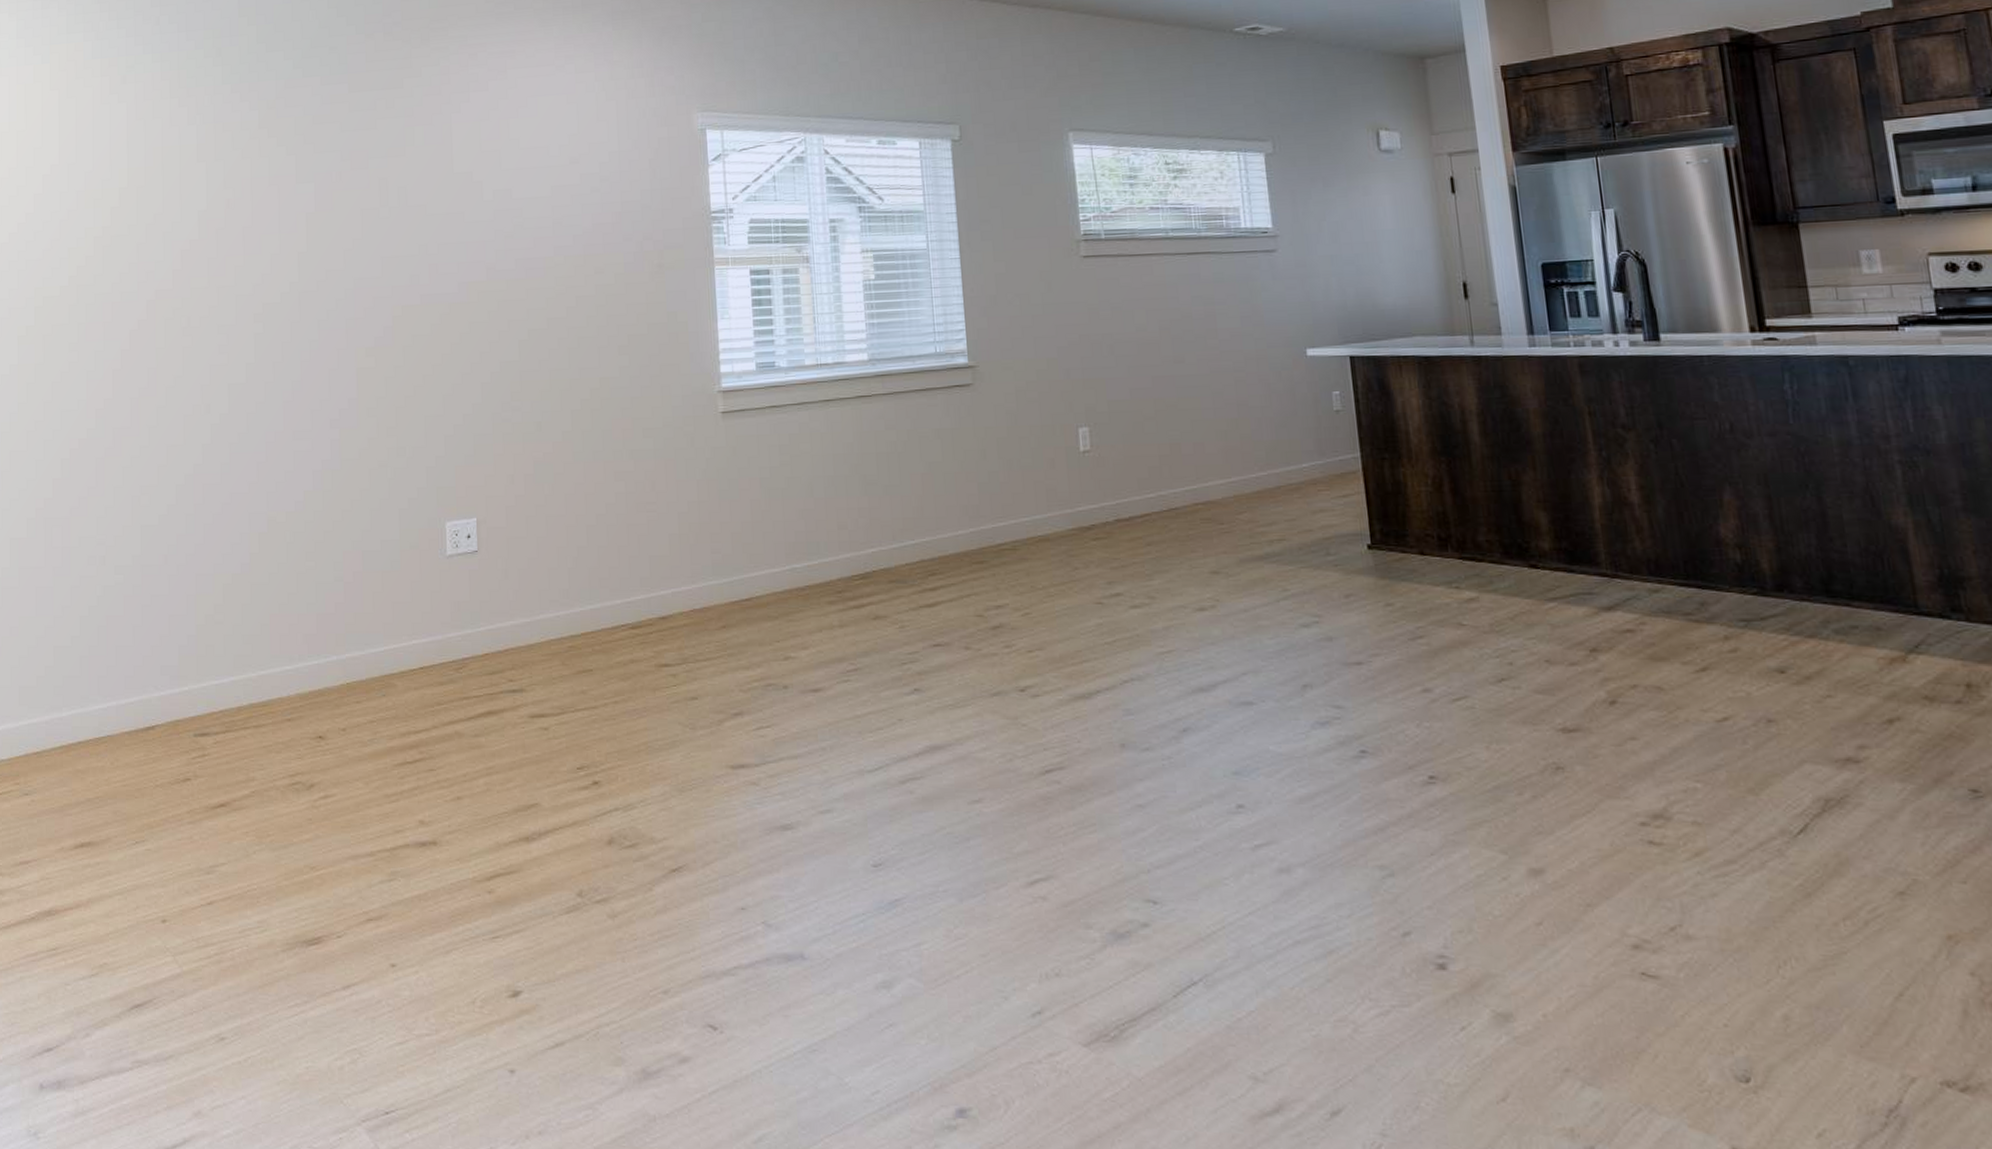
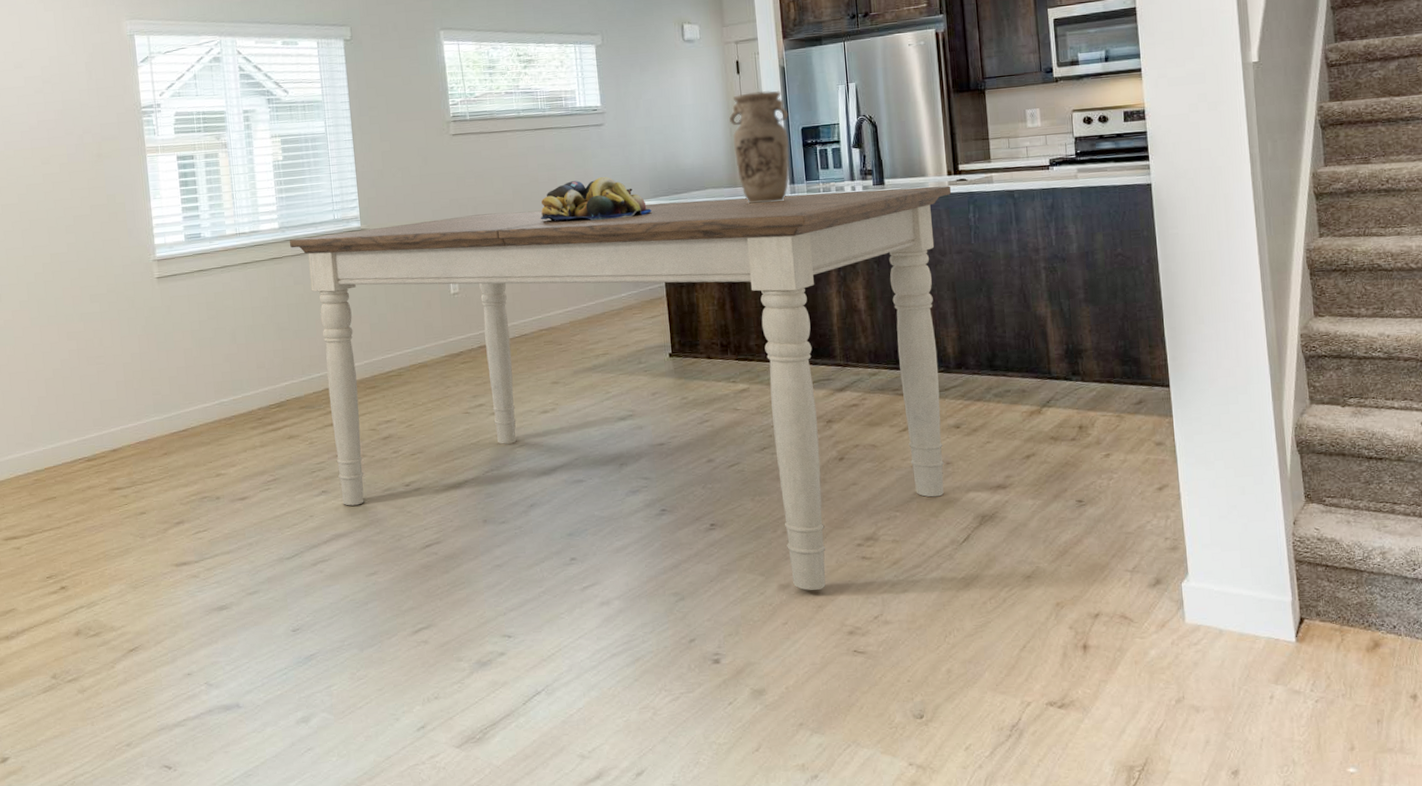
dining table: none [881,345,1766,881] -> present [290,186,952,590]
fruit bowl: none [1194,315,1341,370] -> present [540,177,652,222]
vase: none [1443,215,1527,358] -> present [729,90,790,204]

